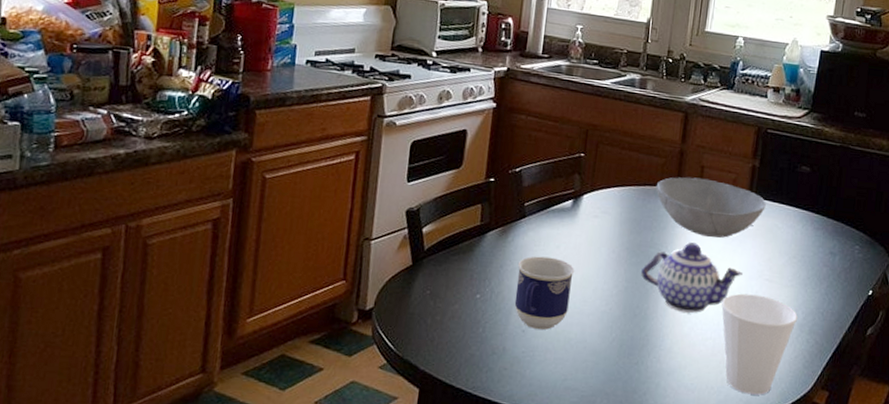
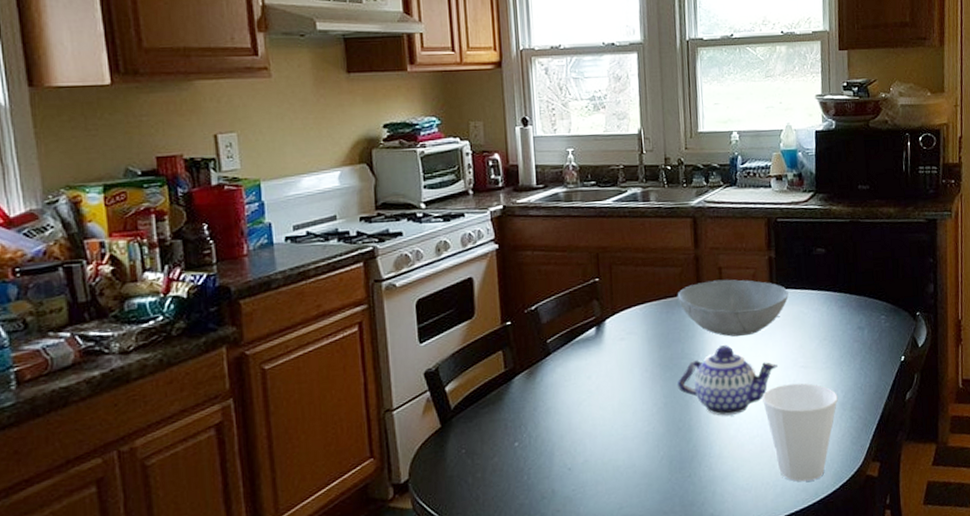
cup: present [514,256,575,330] -> none [551,389,611,465]

